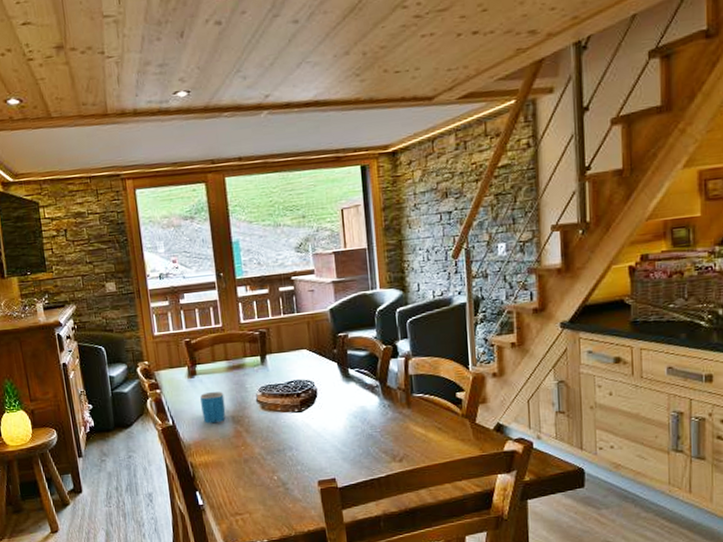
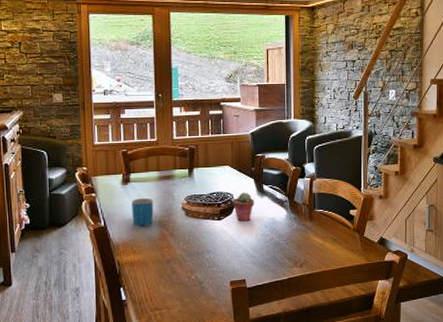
potted succulent: none [313,378,340,413] -> present [232,192,254,222]

